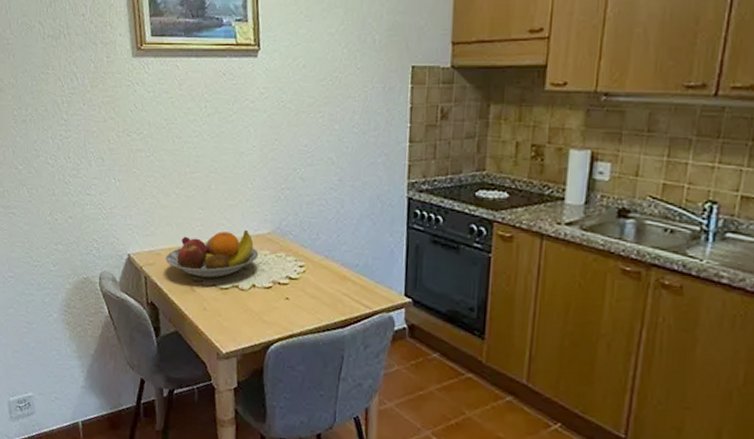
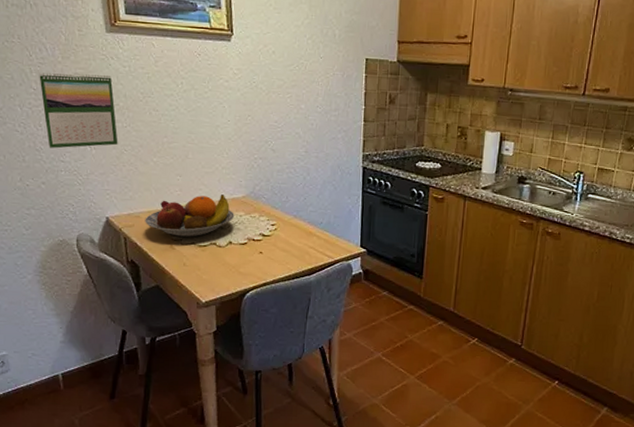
calendar: none [69,101,142,181] -> present [39,72,118,149]

